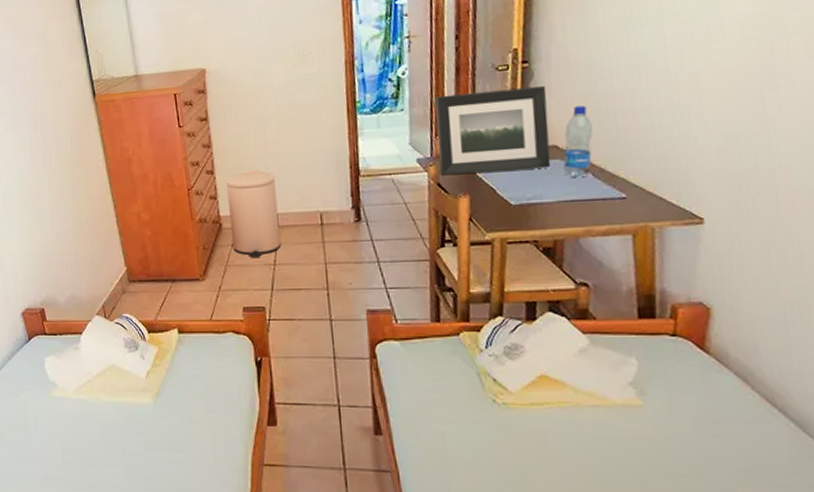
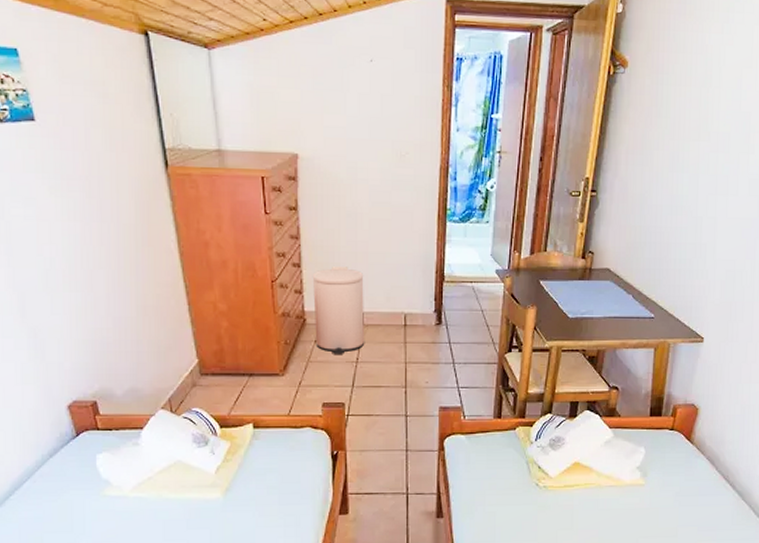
picture frame: present [435,86,551,176] -> none [514,213,607,288]
bottle: present [563,105,593,179] -> none [612,236,637,298]

